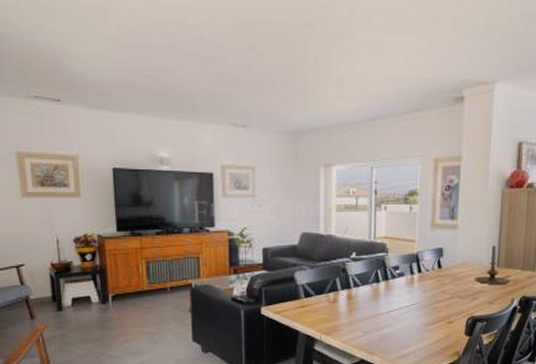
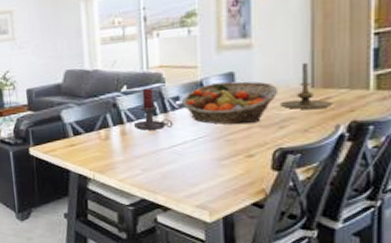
candle holder: none [360,256,393,295] -> present [134,88,174,130]
fruit basket: none [401,257,474,295] -> present [182,81,279,125]

